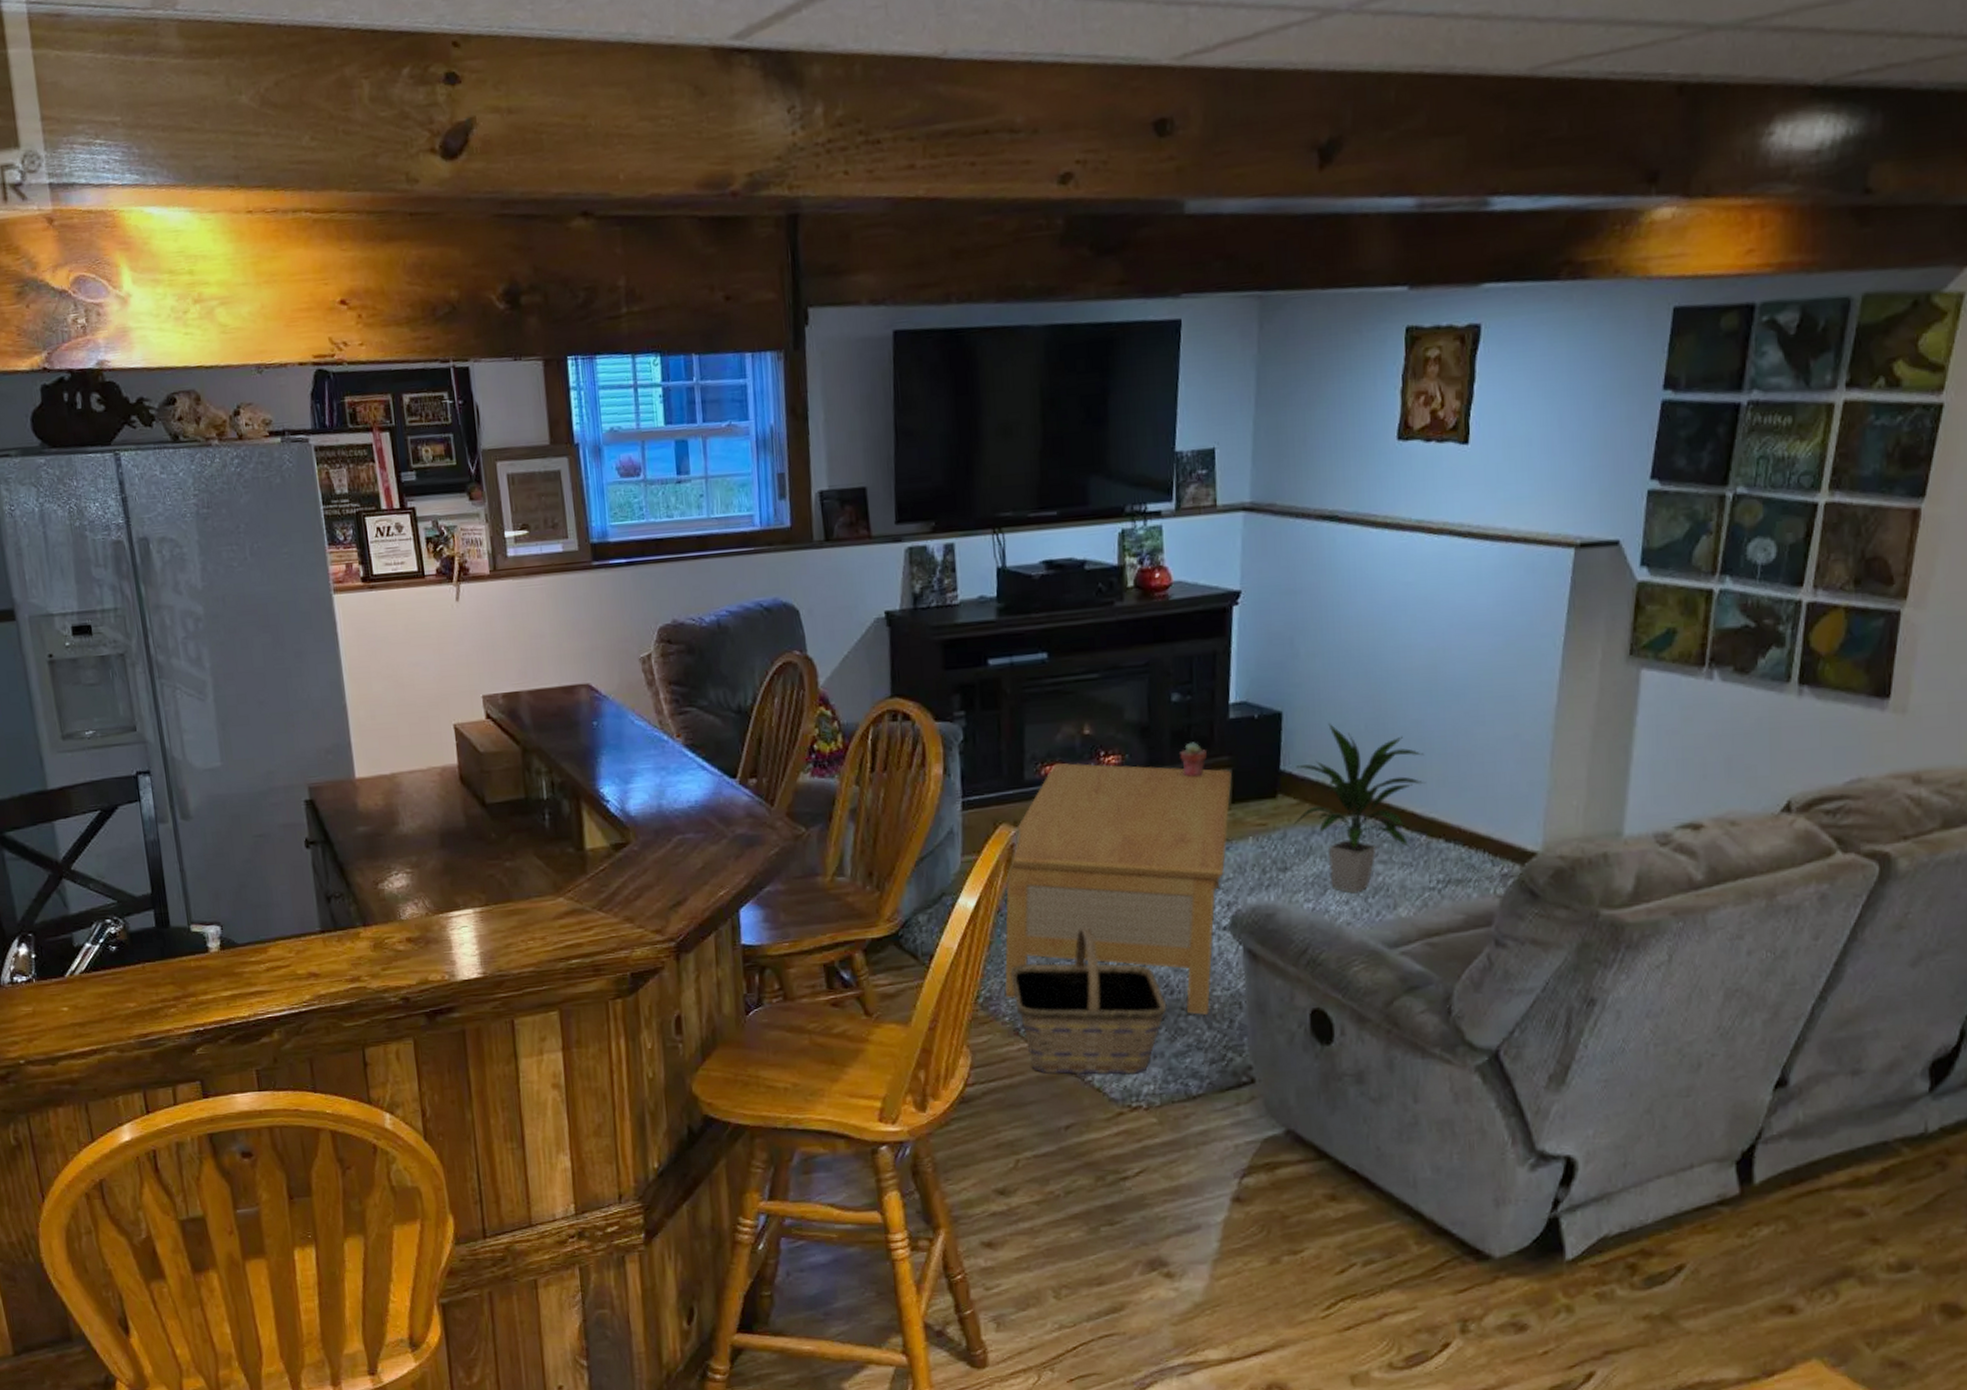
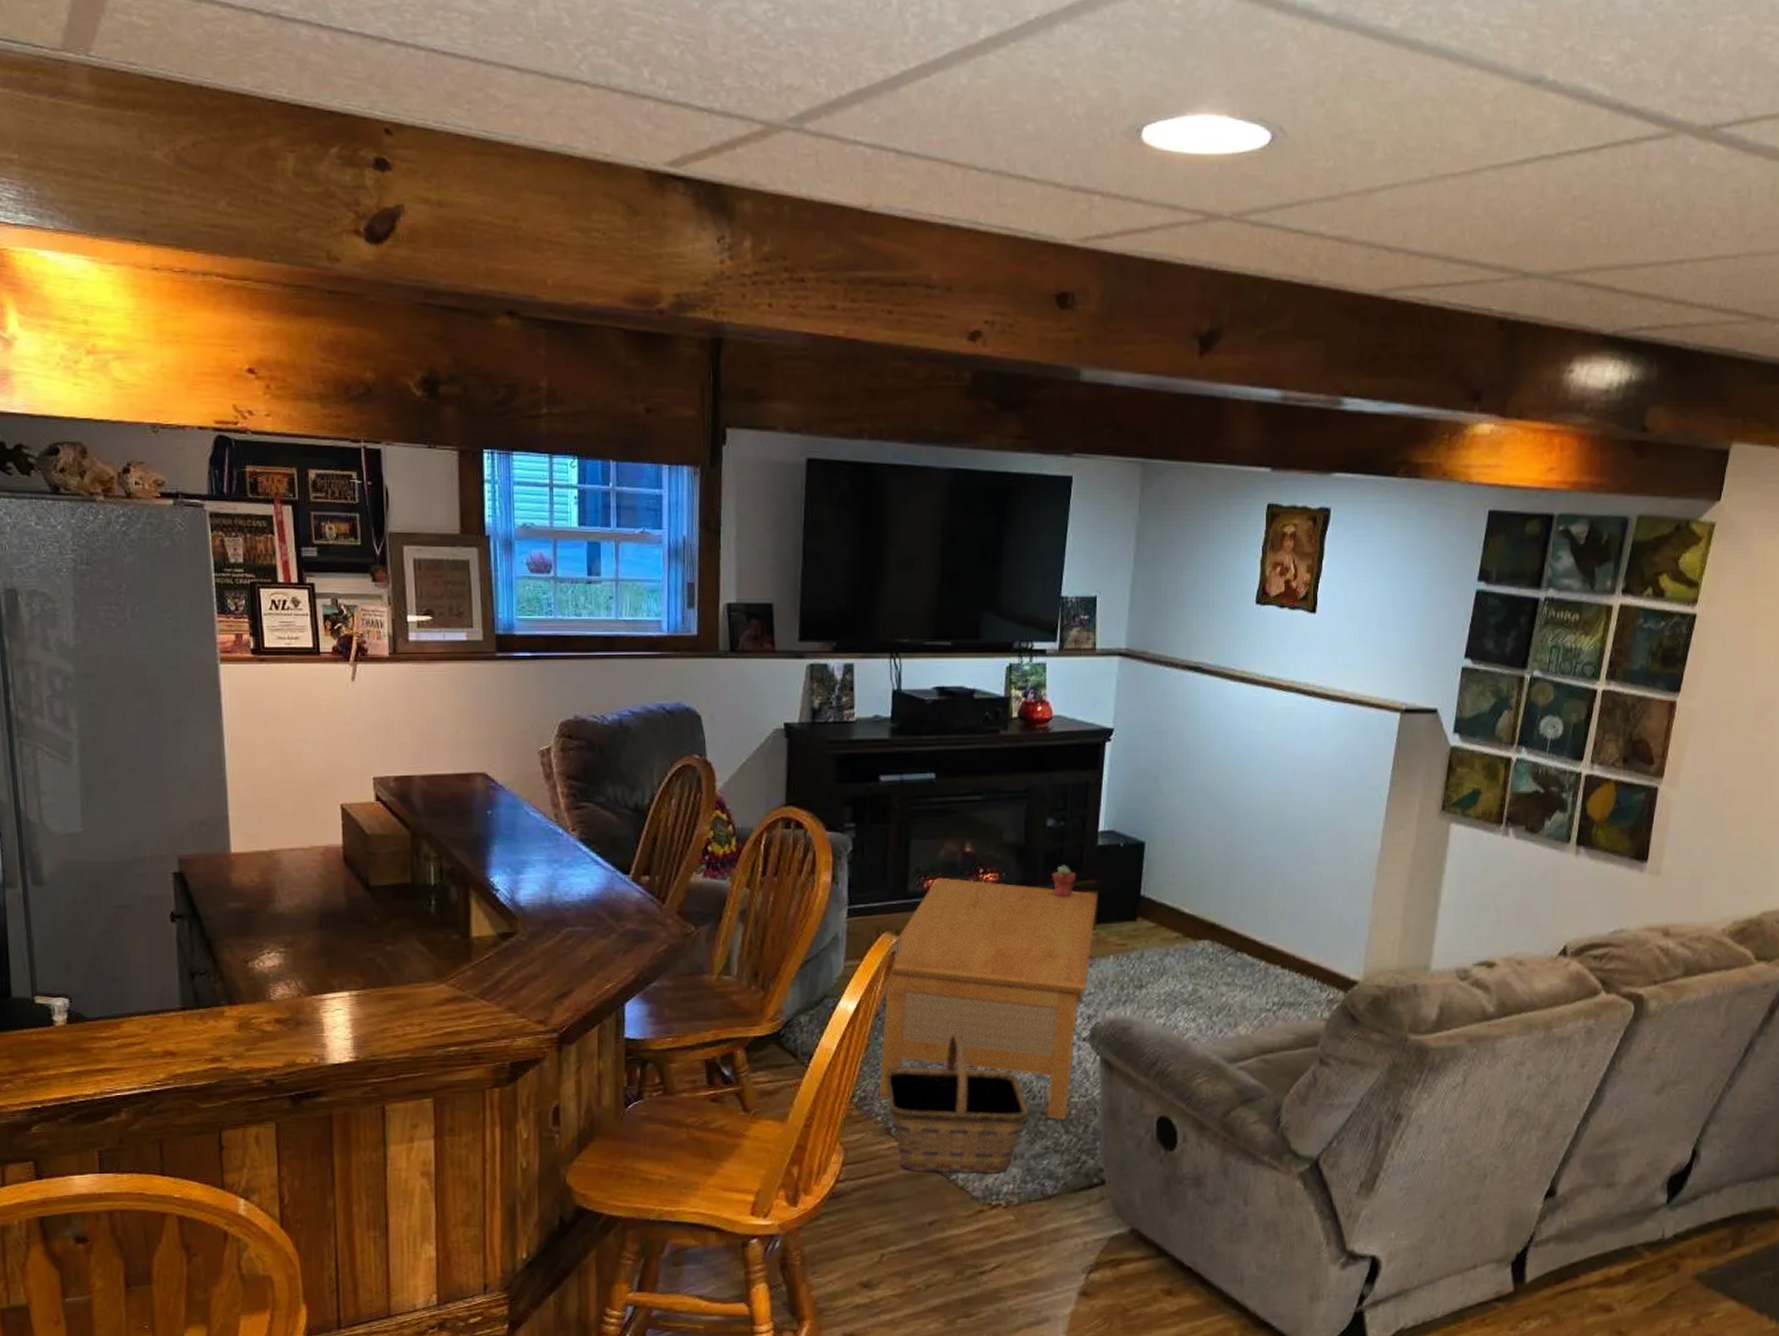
indoor plant: present [1293,722,1426,894] -> none [1150,854,1267,1012]

